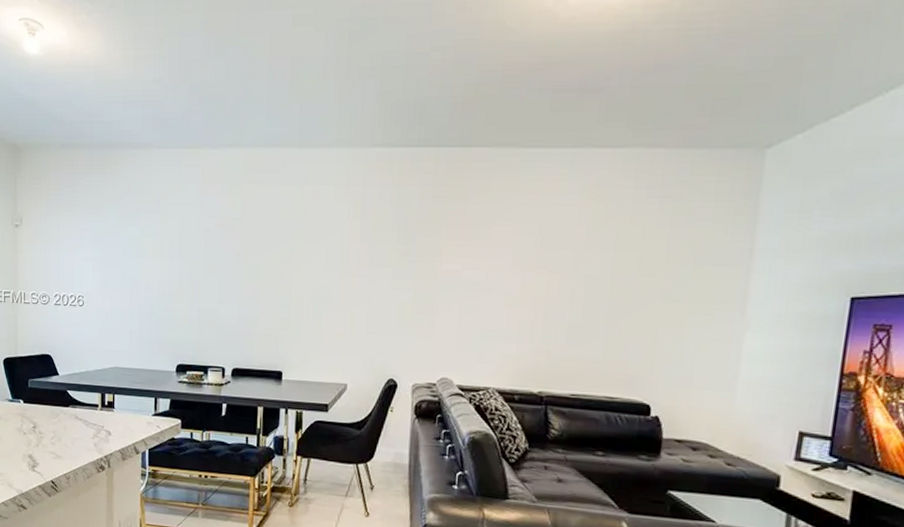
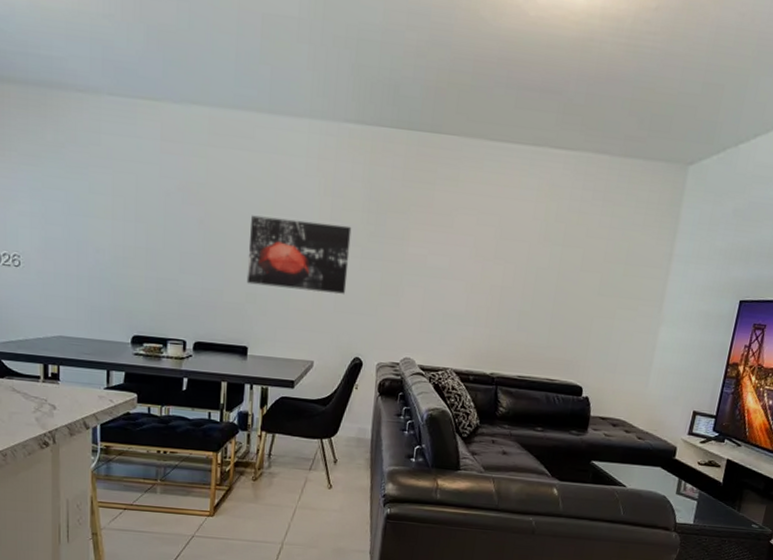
wall art: none [280,244,382,315] -> present [246,215,352,294]

